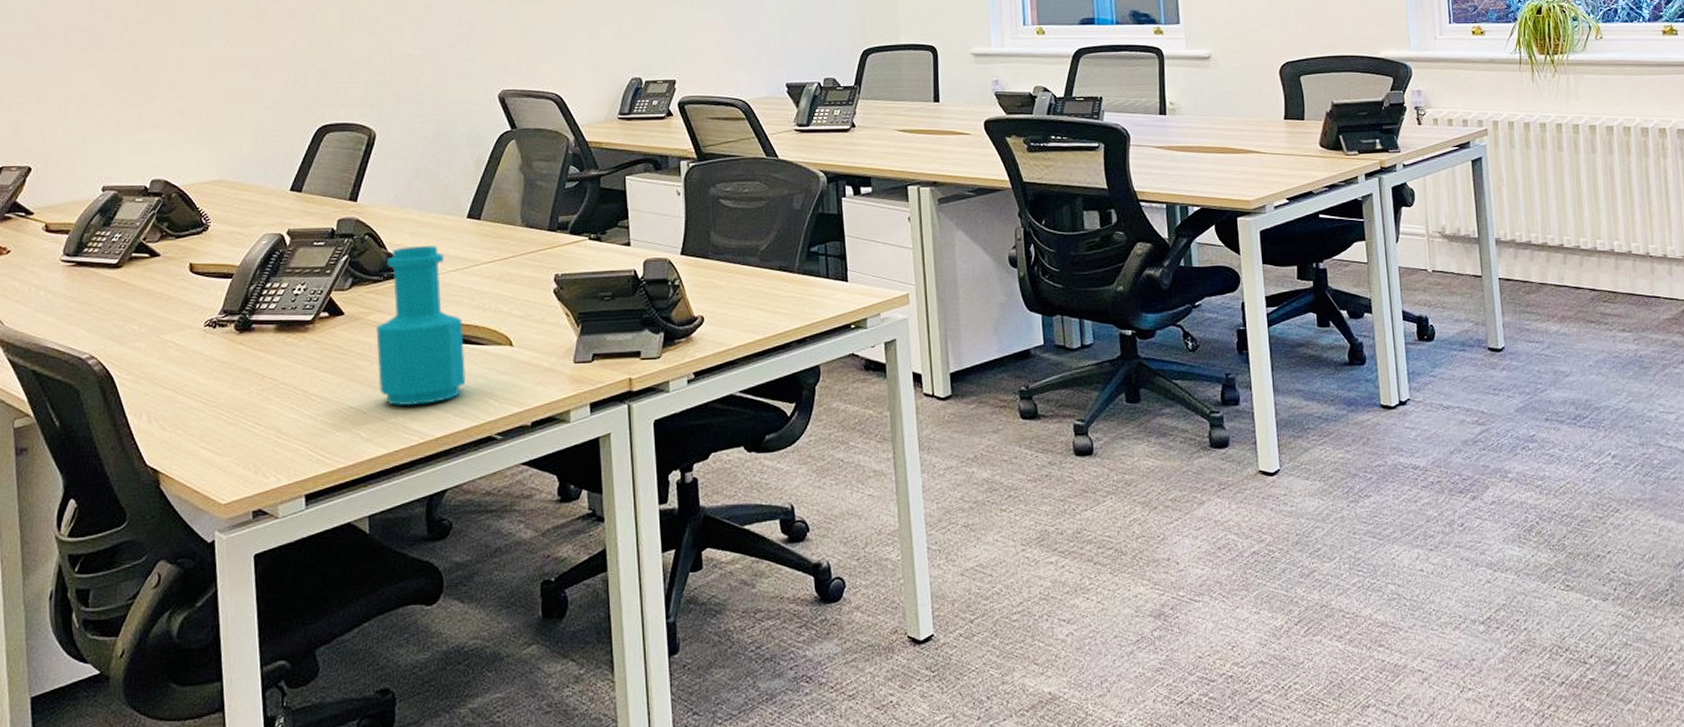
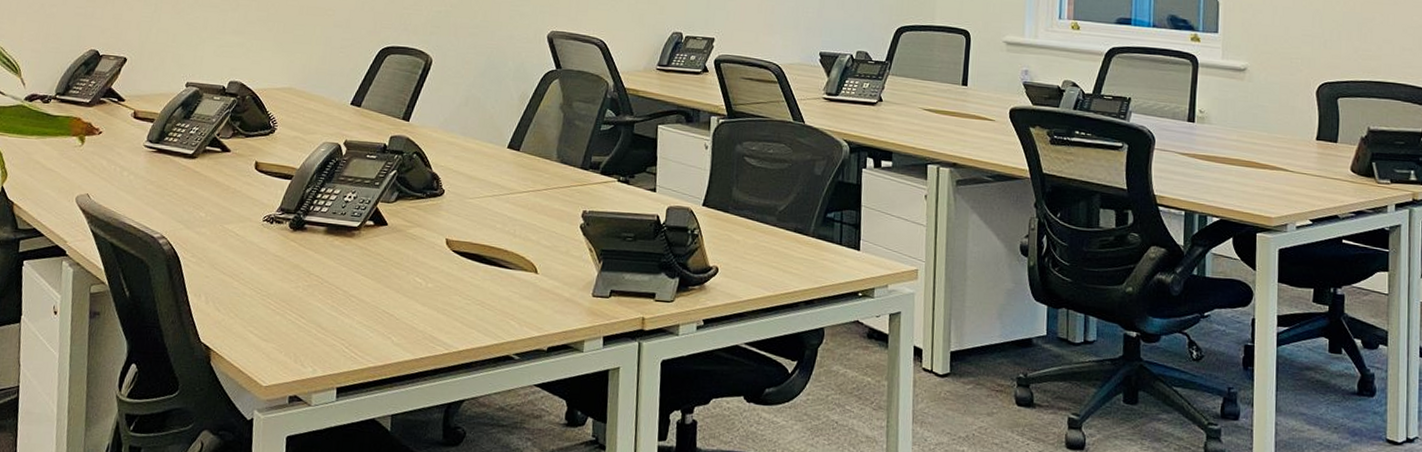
bottle: present [376,245,465,406] -> none [412,168,494,318]

